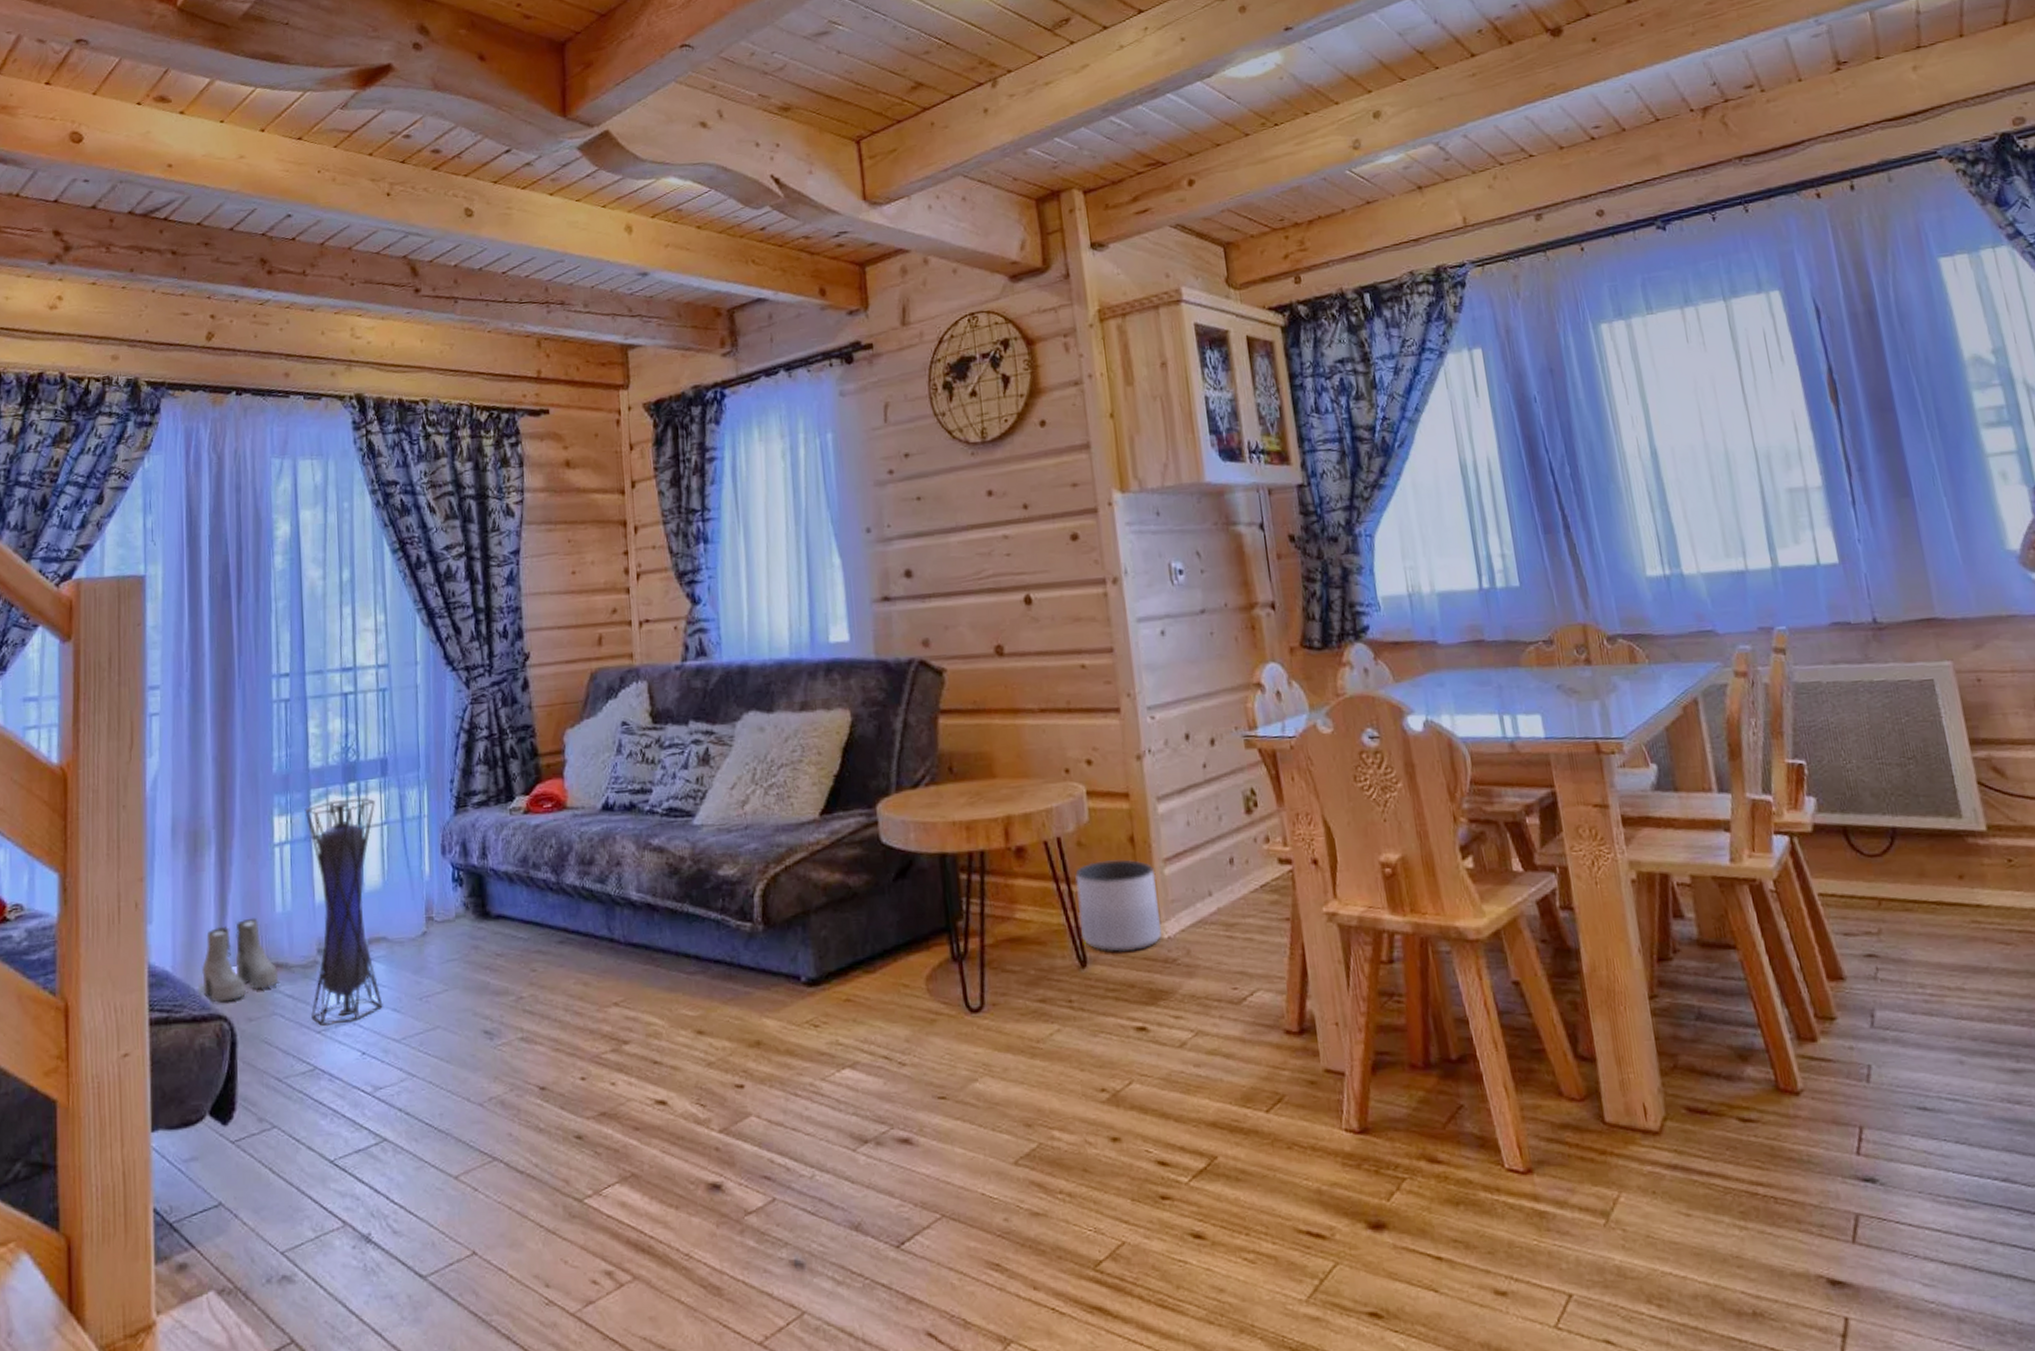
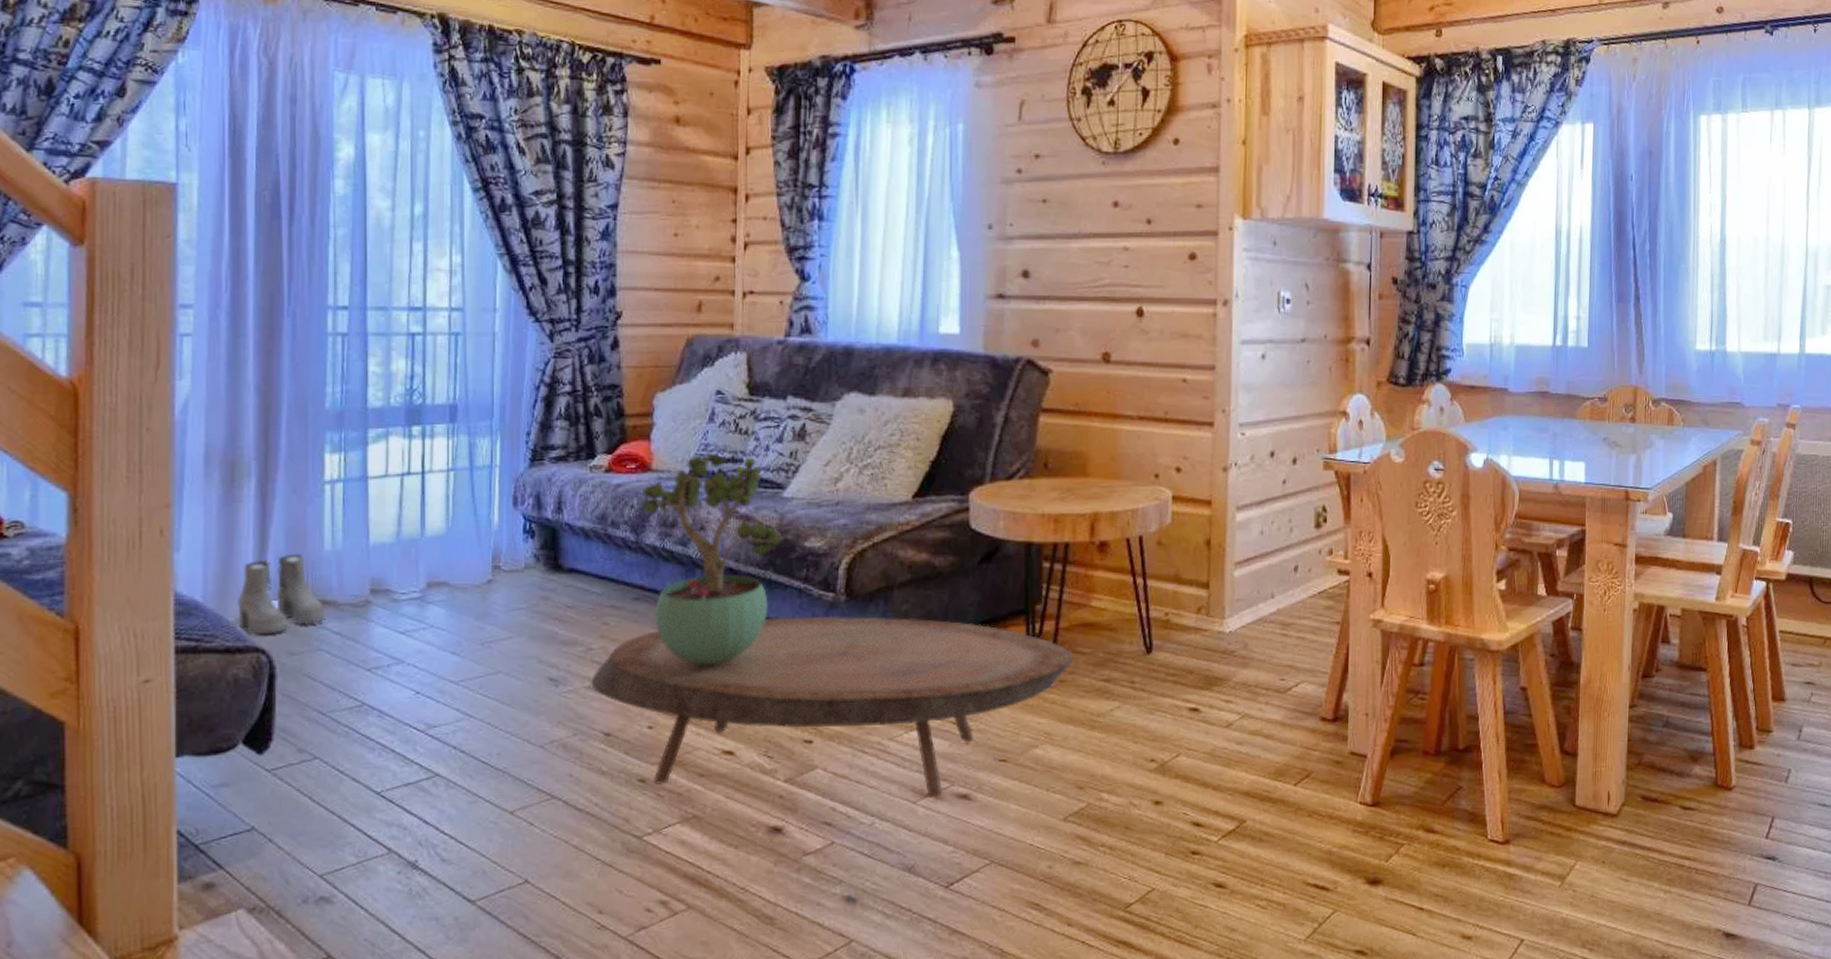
lantern: present [304,797,383,1027] -> none [361,441,441,665]
coffee table: none [523,944,1005,1143] -> present [591,615,1074,797]
potted plant: none [557,784,695,1009] -> present [640,451,782,665]
planter: present [1075,859,1162,953] -> none [1150,560,1226,643]

